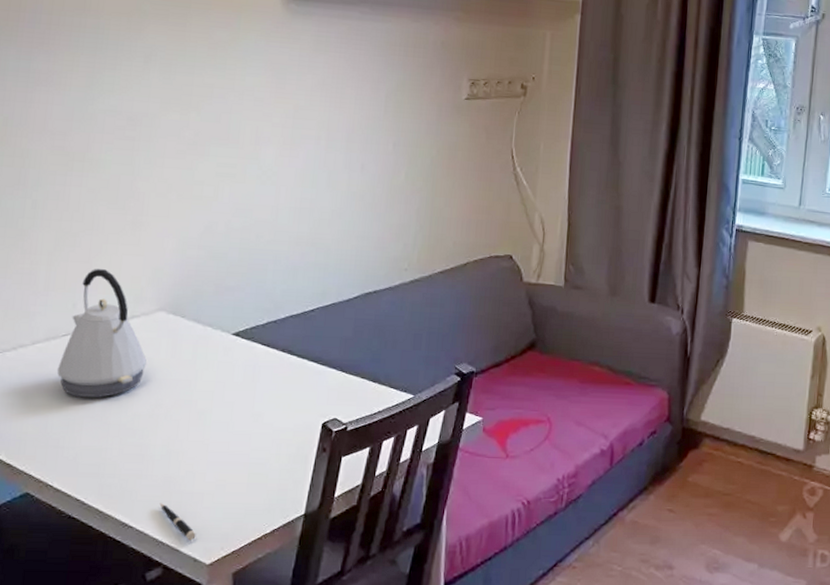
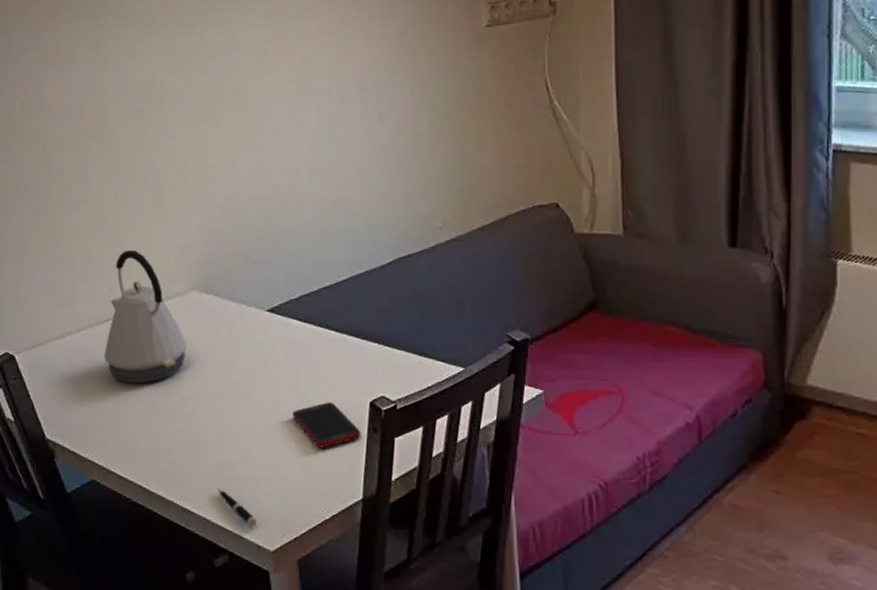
cell phone: none [245,422,311,466] -> present [292,402,361,448]

